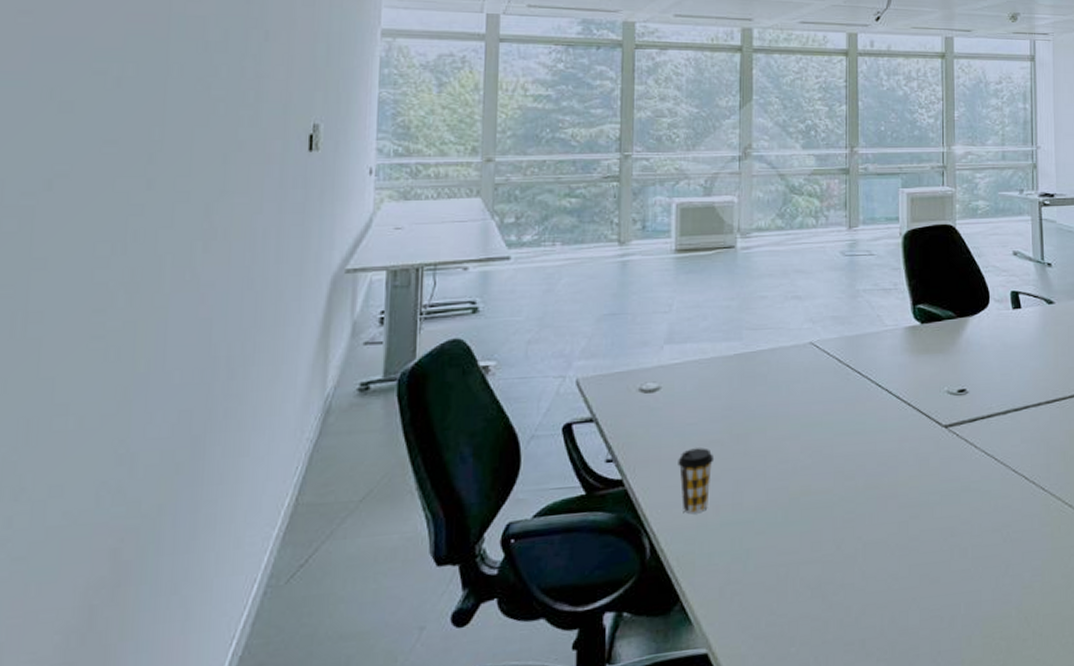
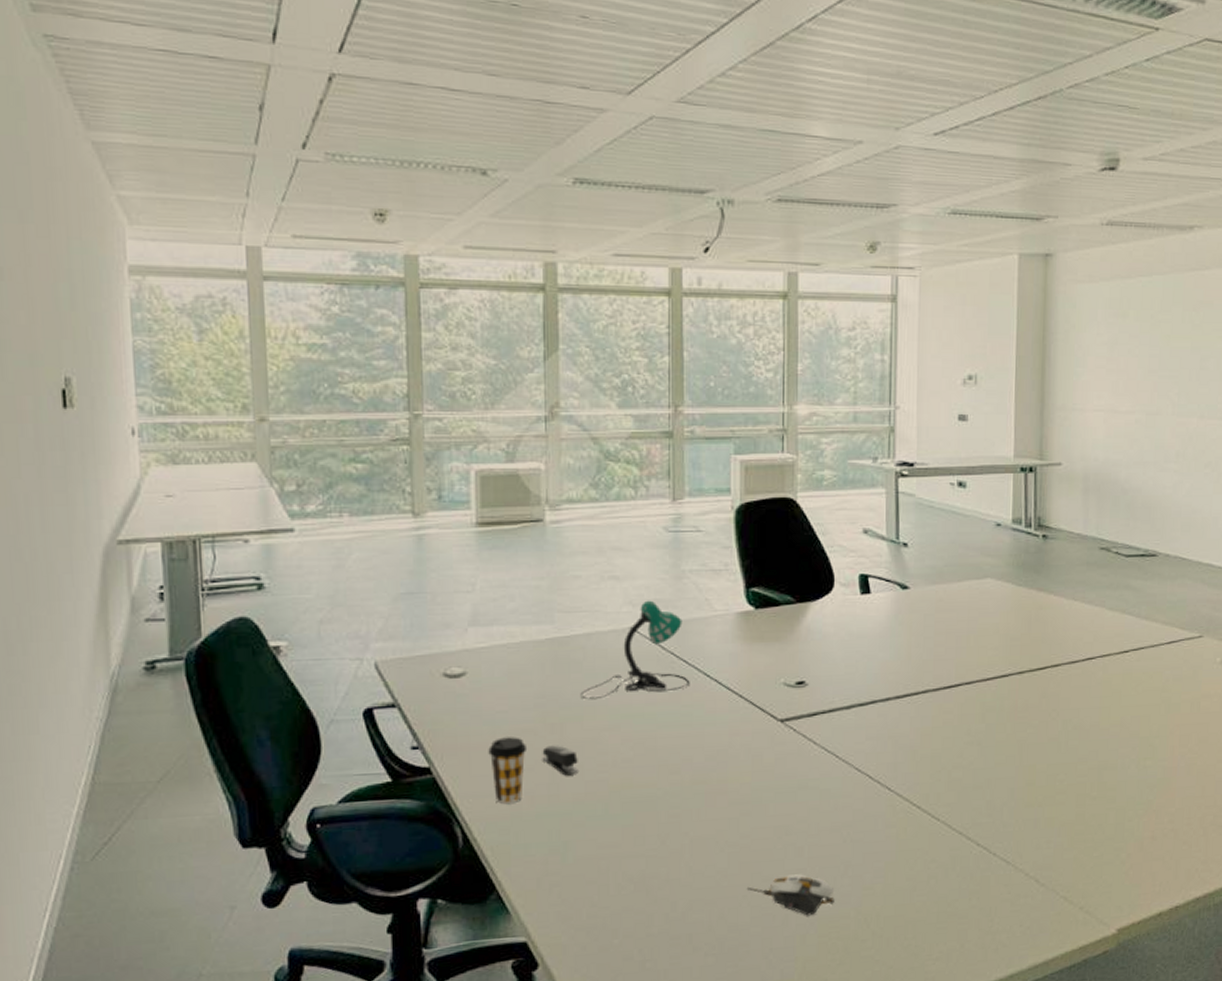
stapler: none [728,454,762,484] -> present [542,745,580,776]
desk lamp: none [764,317,863,411] -> present [580,600,690,700]
computer mouse: none [915,574,997,617] -> present [746,874,835,916]

